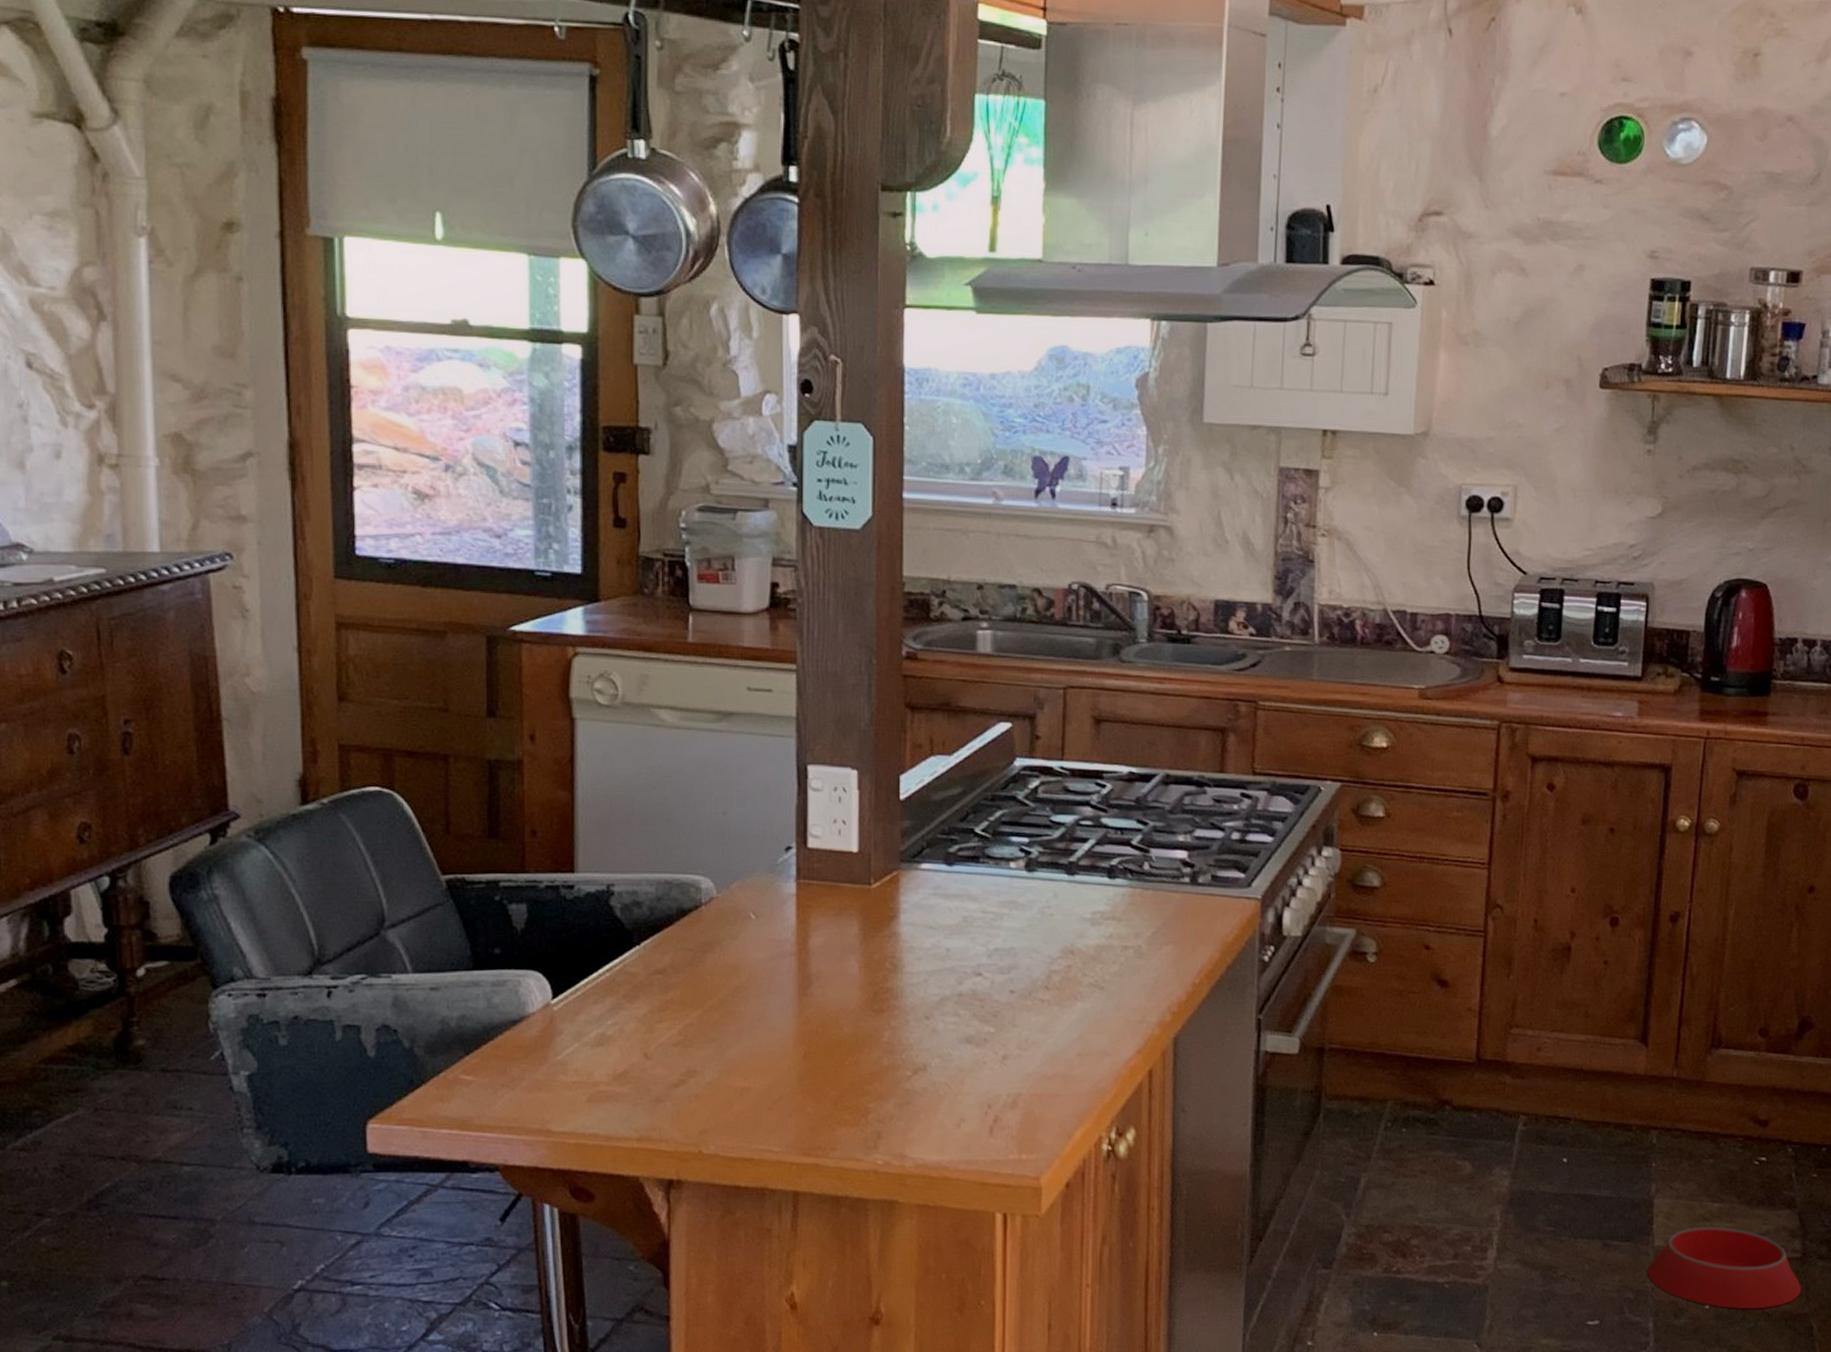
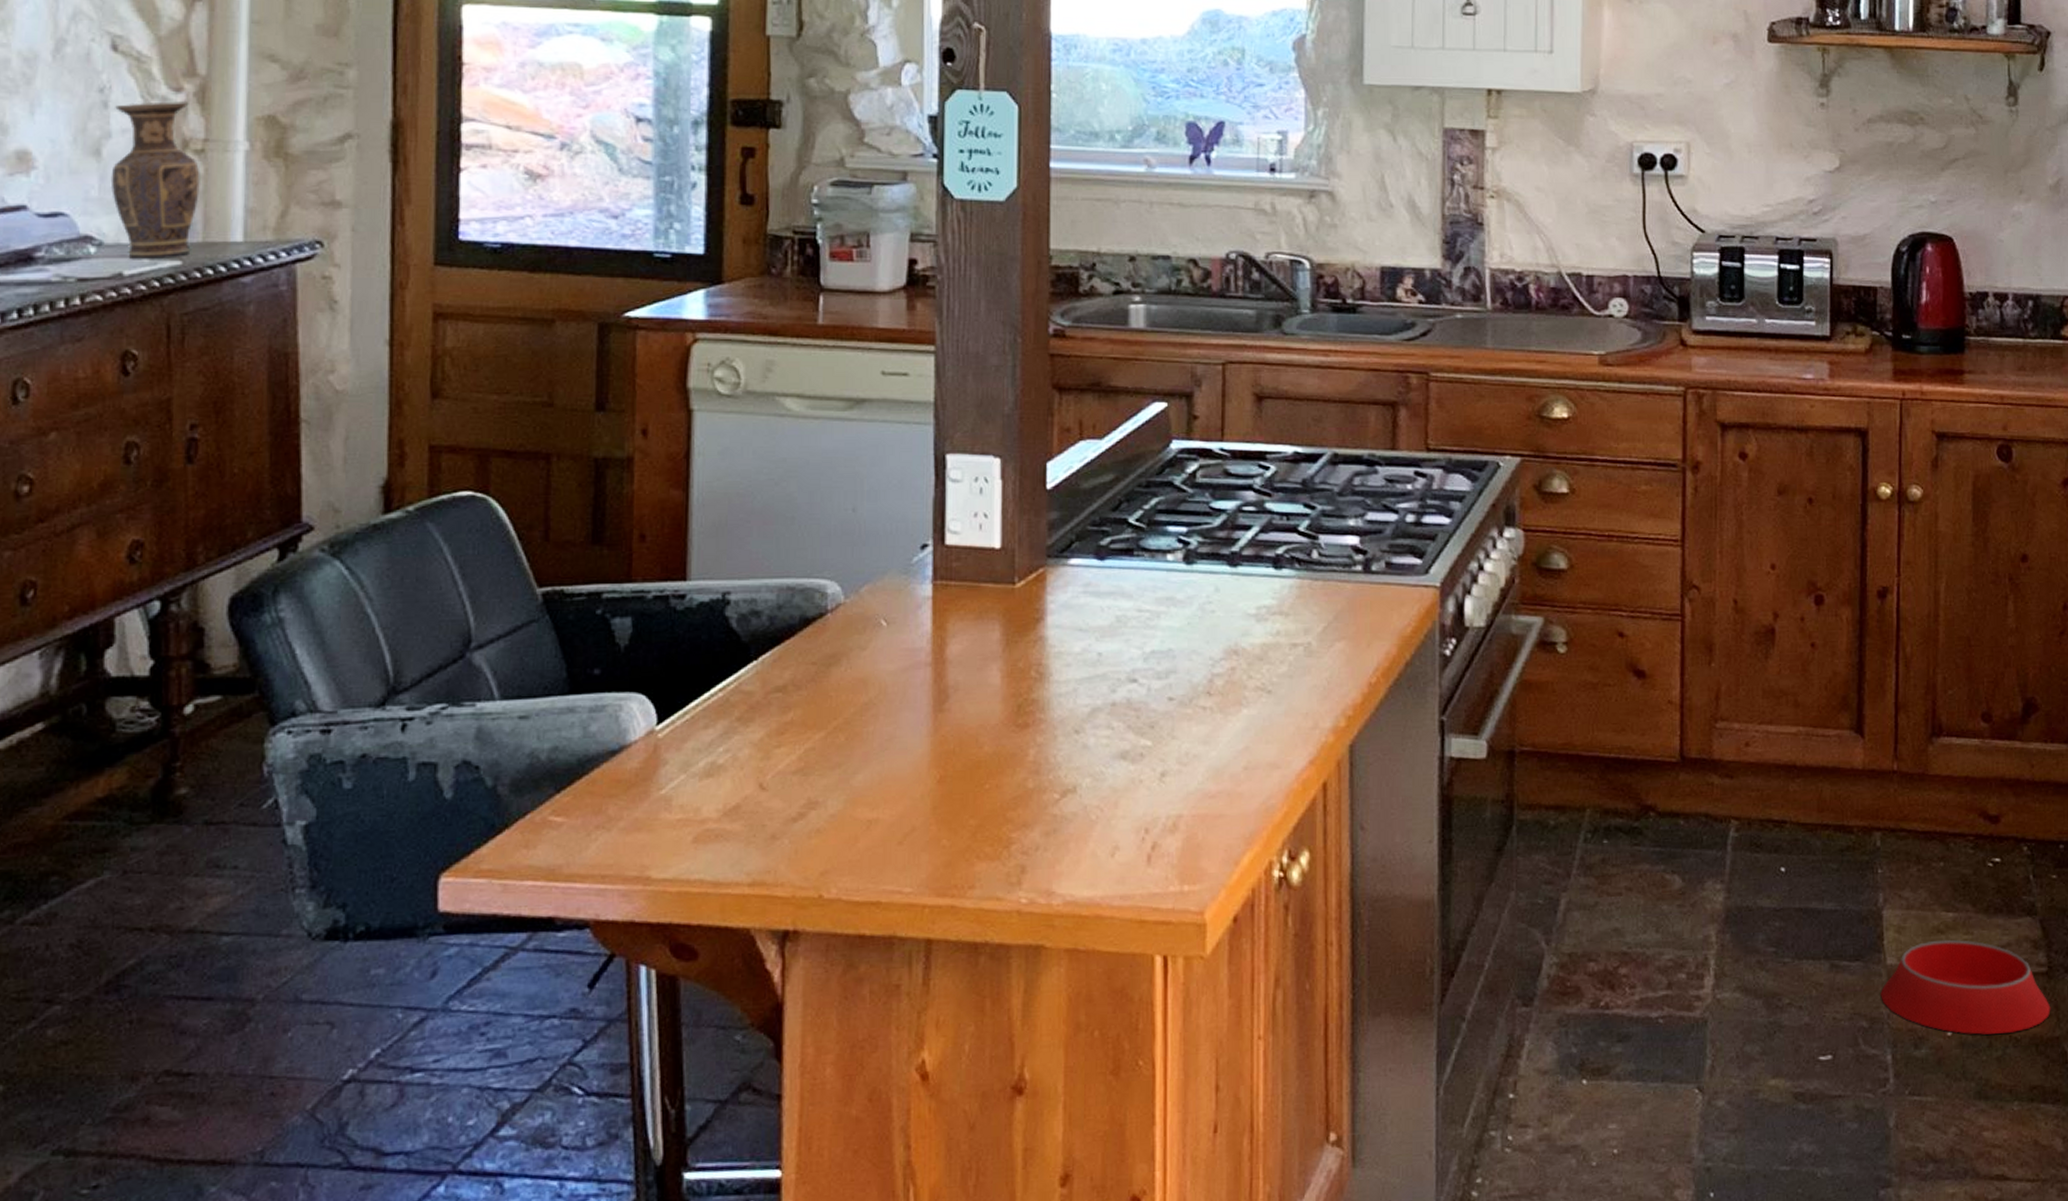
vase: none [34,418,117,568] -> present [110,102,200,260]

